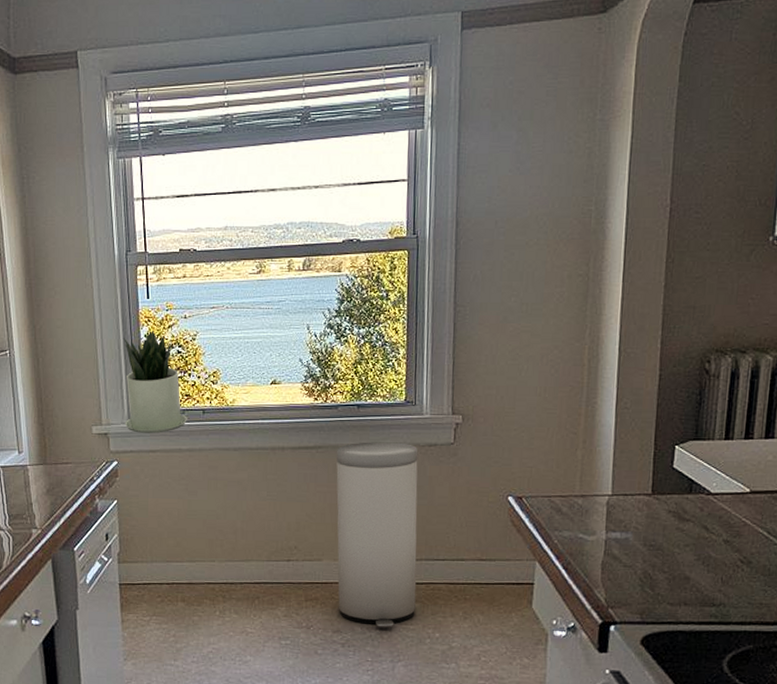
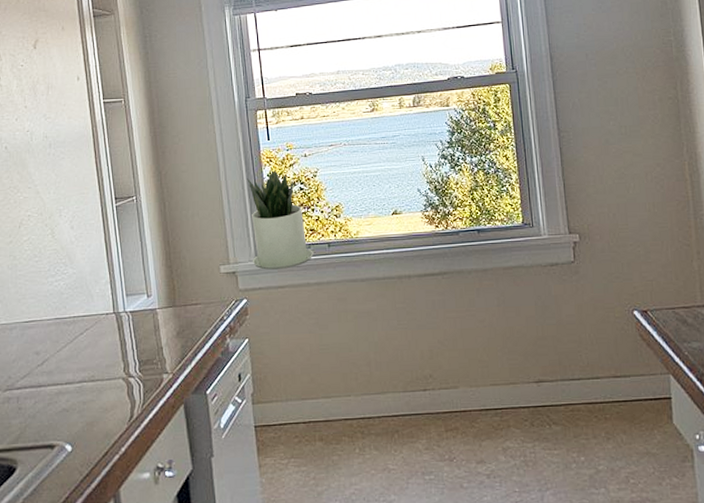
pedal bin: present [336,442,419,628] -> none [461,264,558,455]

